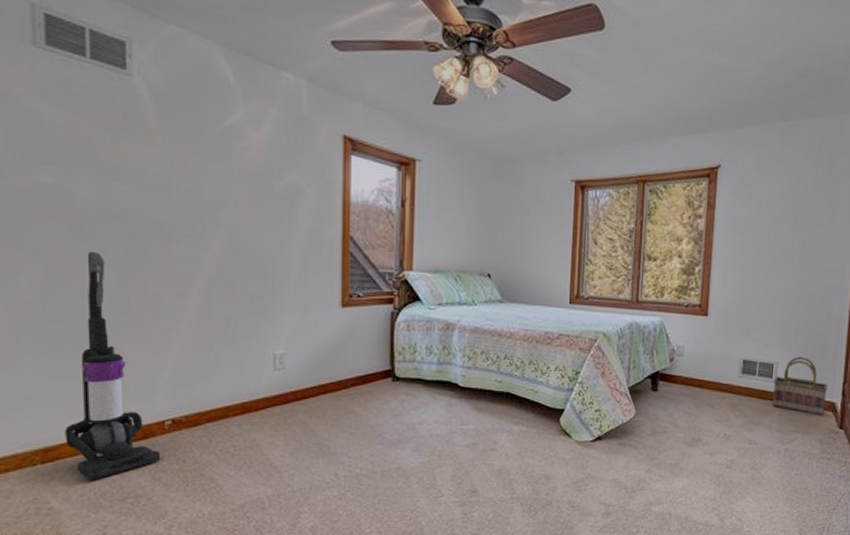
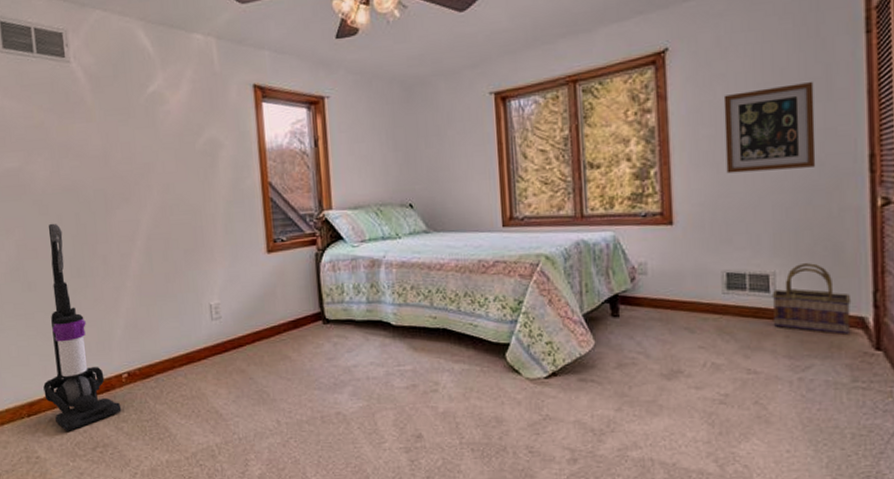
wall art: none [752,210,822,280] -> present [723,81,816,174]

